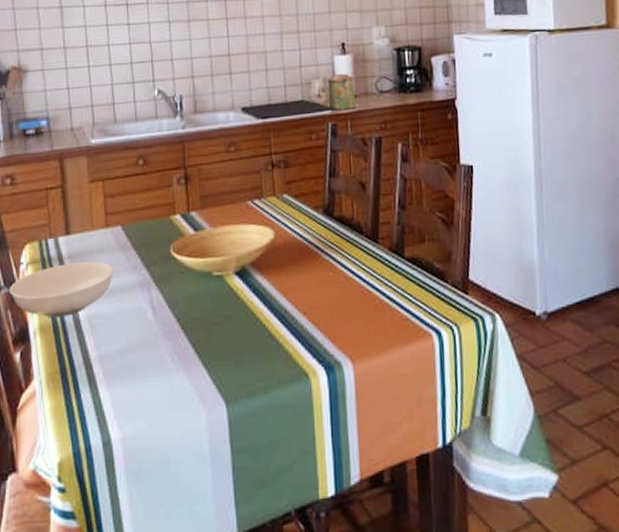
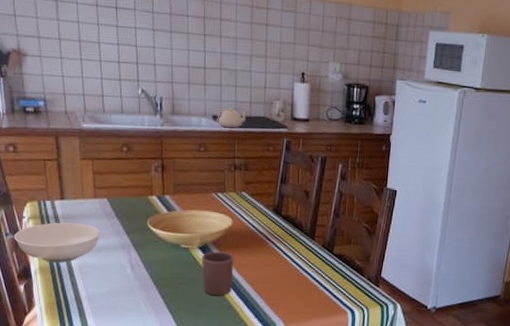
mug: none [240,274,281,335] -> present [202,251,234,296]
teapot: none [246,96,283,120] -> present [216,108,248,129]
canister: present [327,73,357,112] -> none [286,98,310,131]

